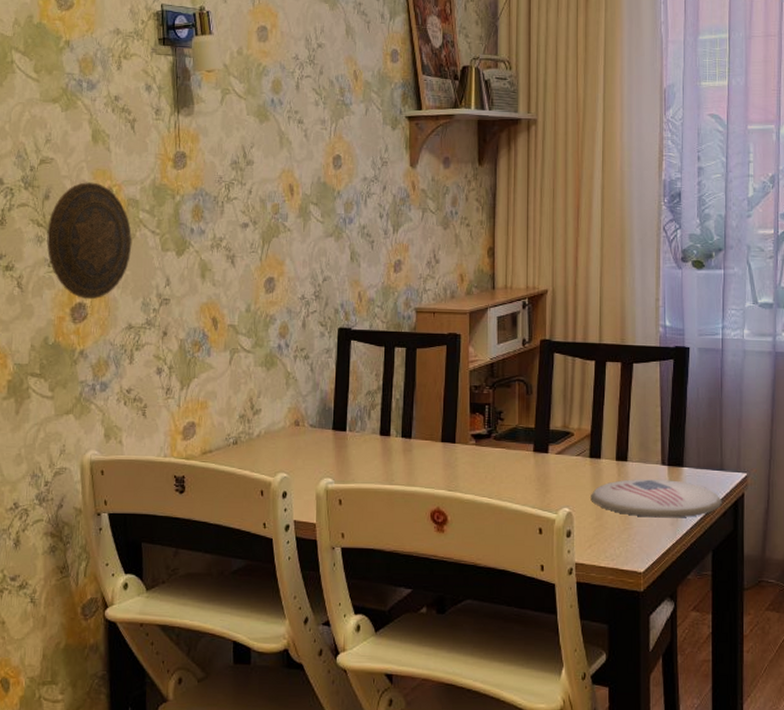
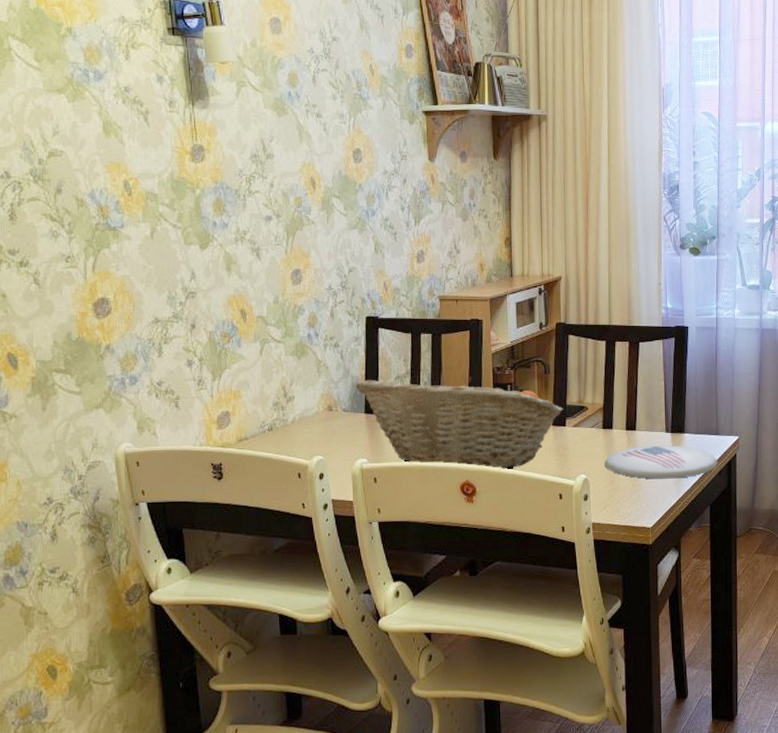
decorative plate: present [47,182,132,300] -> none [62,175,153,295]
fruit basket: none [324,394,546,498] -> present [355,377,563,470]

